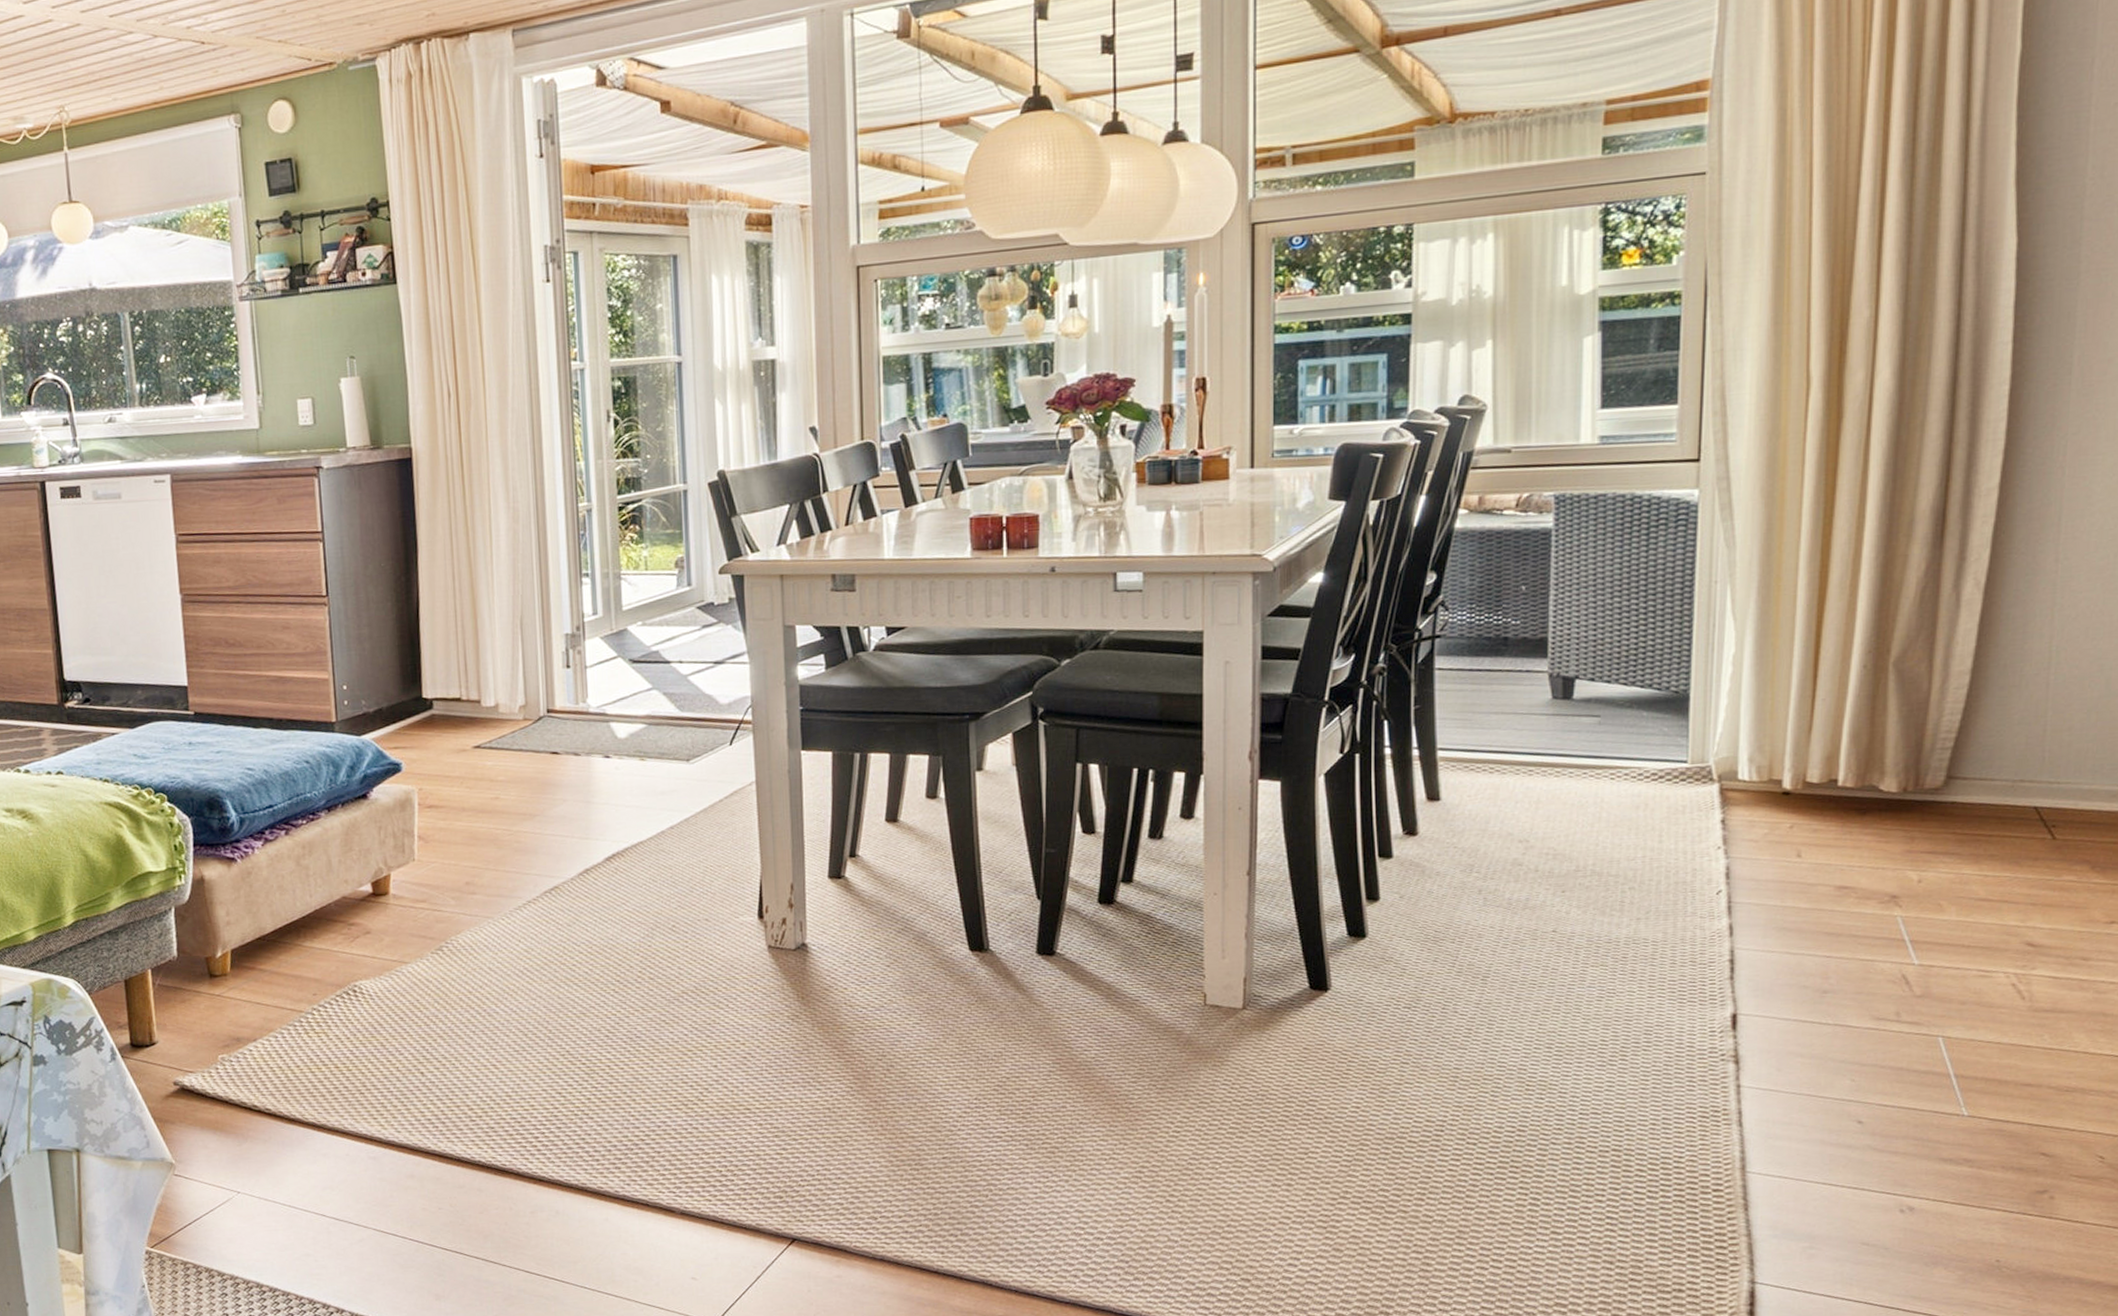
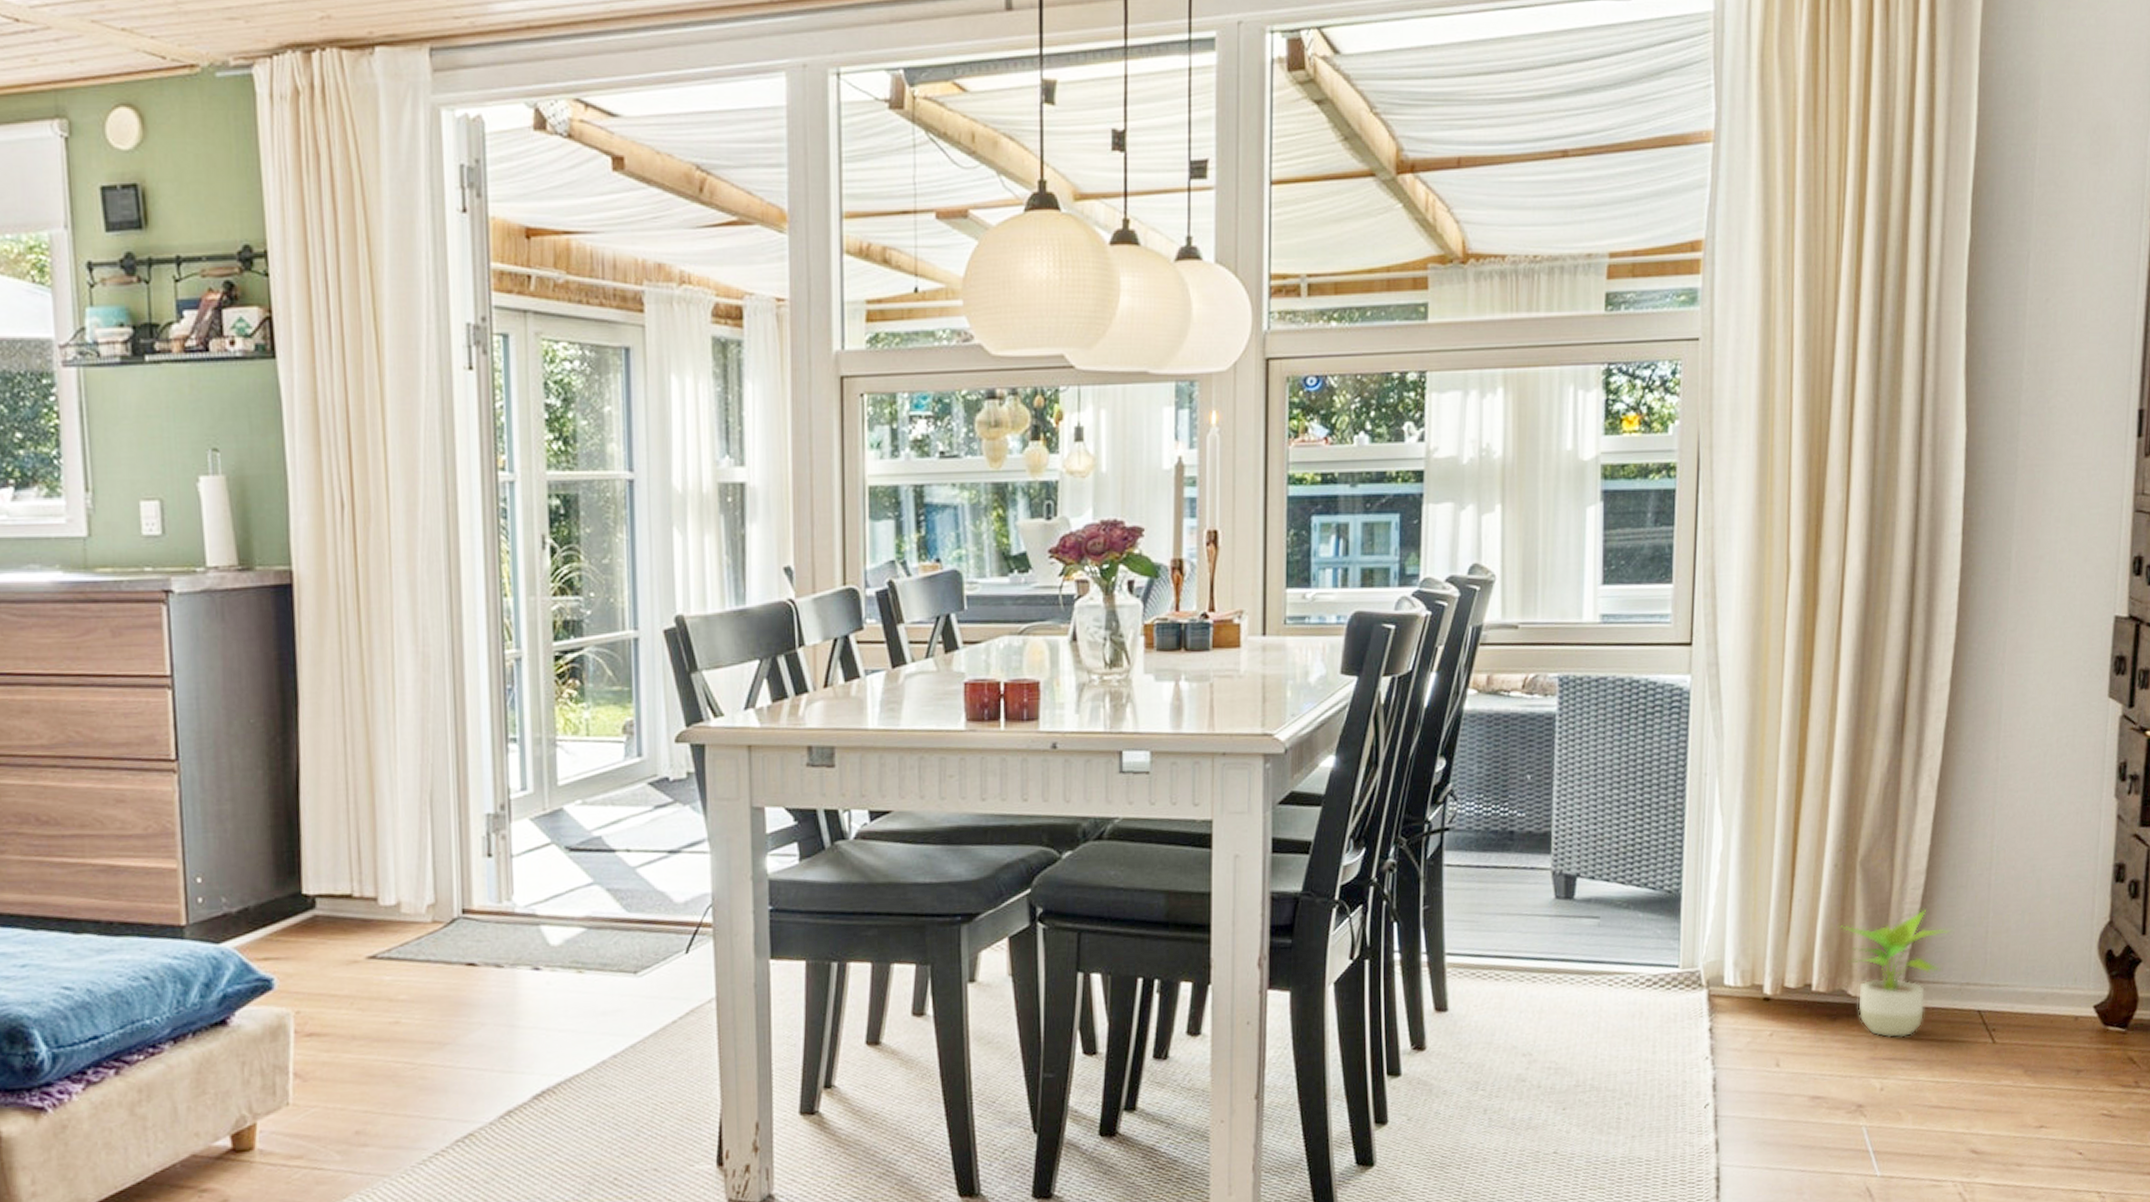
potted plant: none [1867,708,2003,833] -> present [1837,909,1952,1039]

